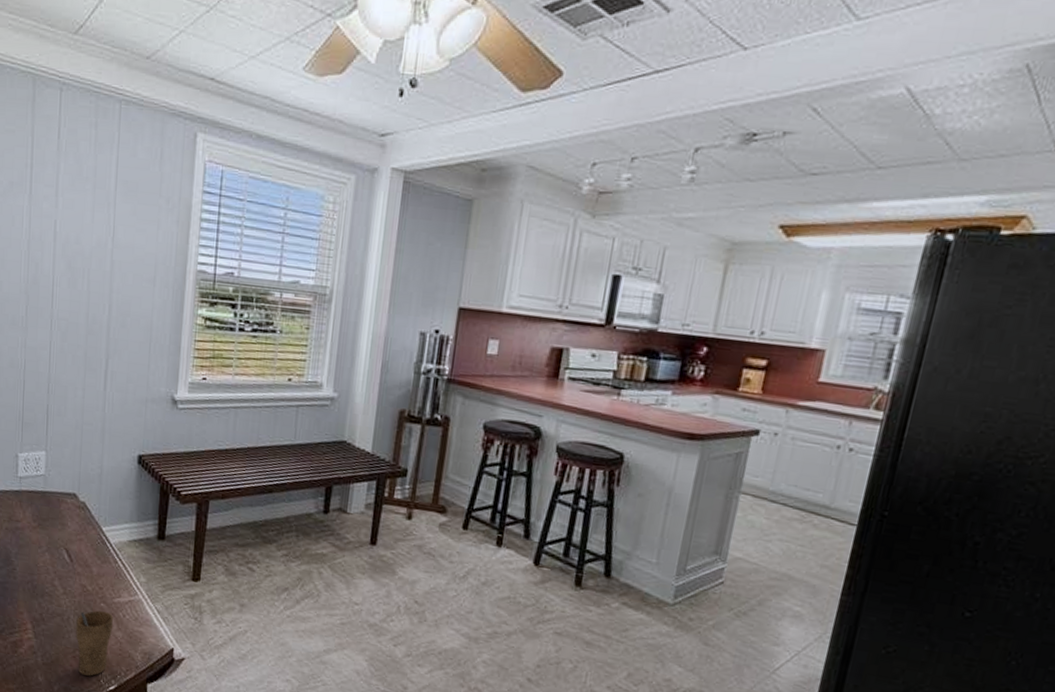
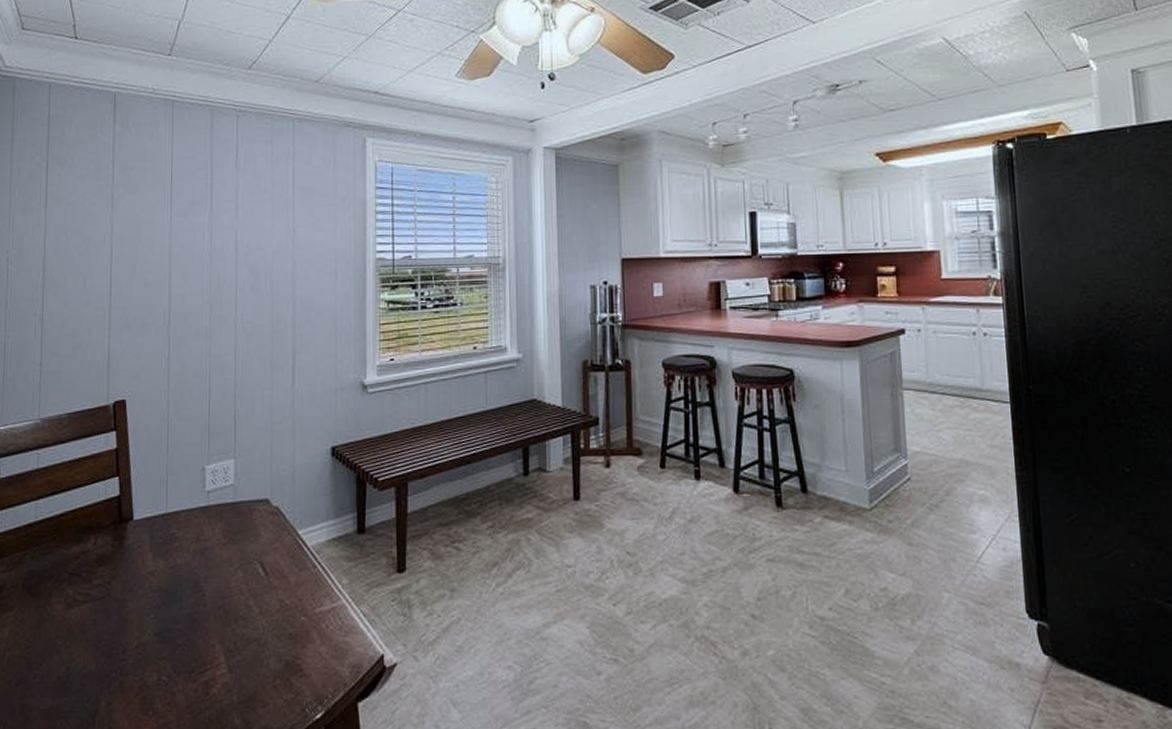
cup: present [75,610,114,676] -> none [274,626,316,707]

